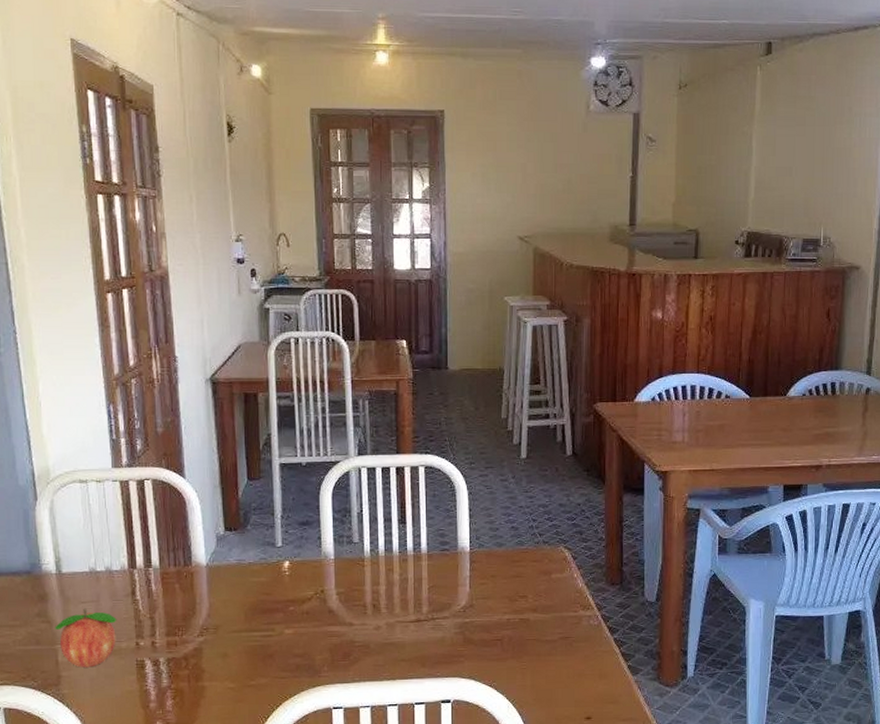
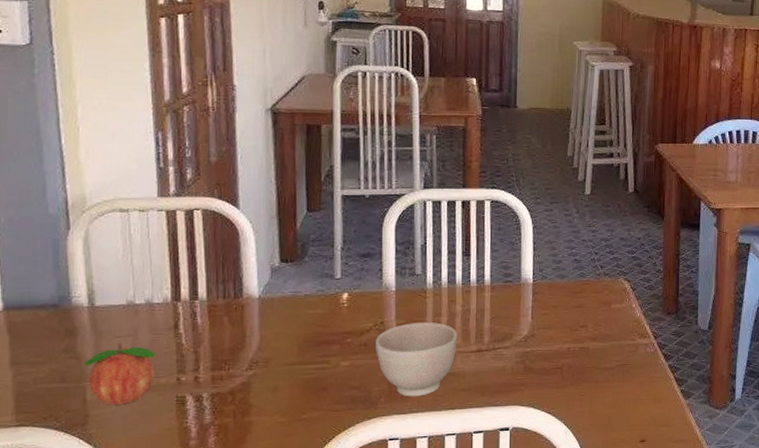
bowl: none [316,590,396,666] -> present [375,321,458,397]

